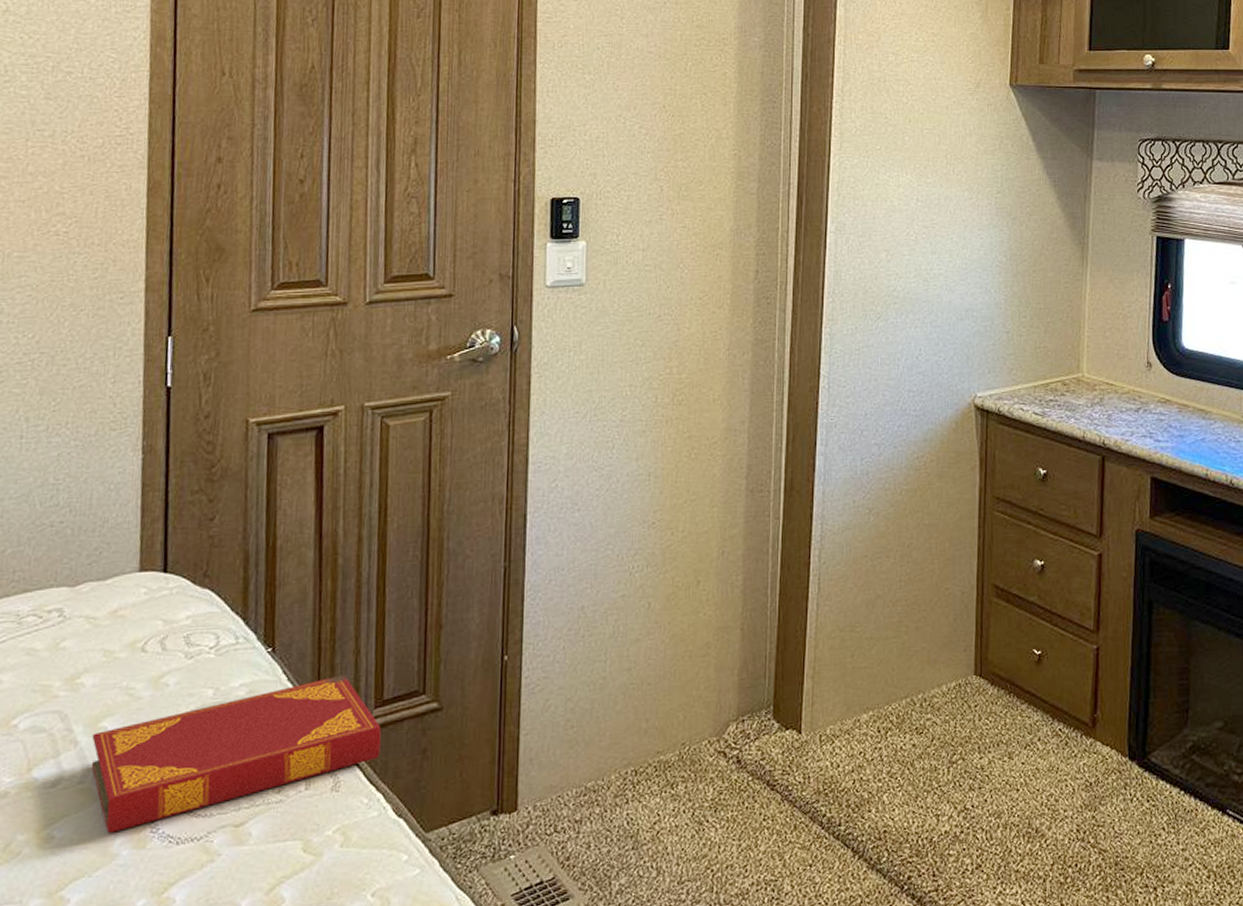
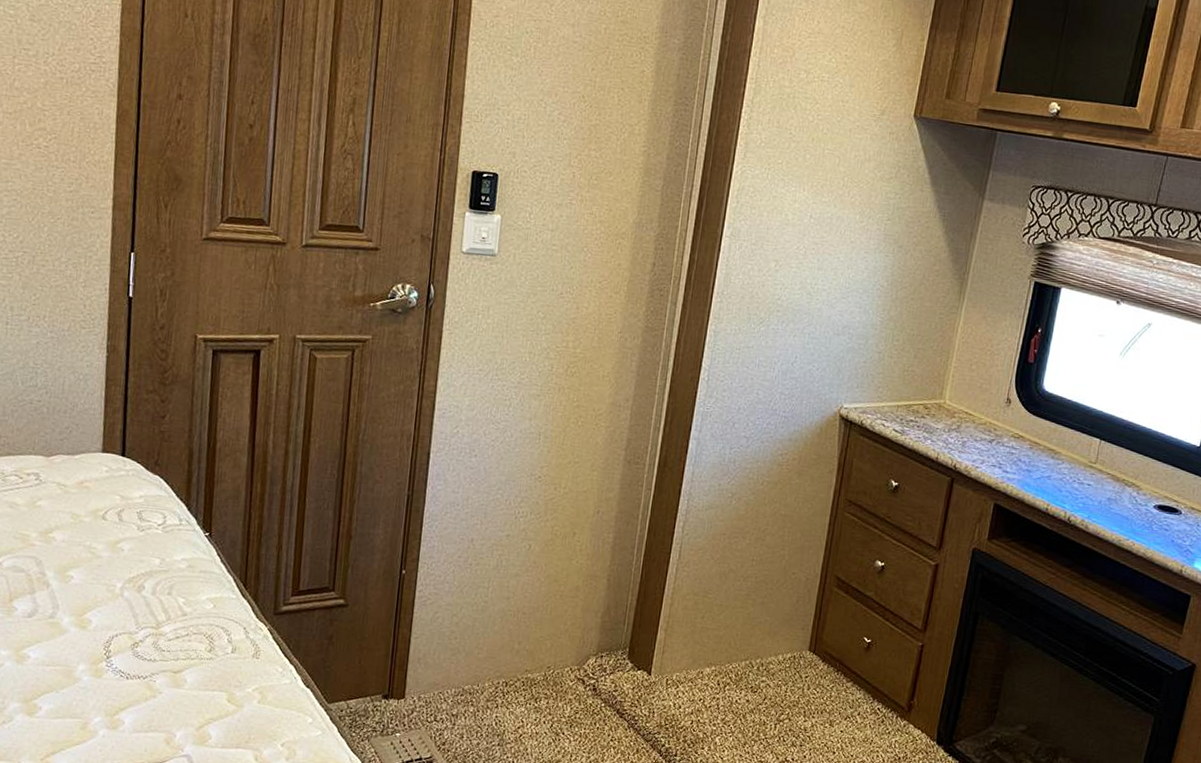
hardback book: present [91,674,381,833] -> none [60,564,296,661]

